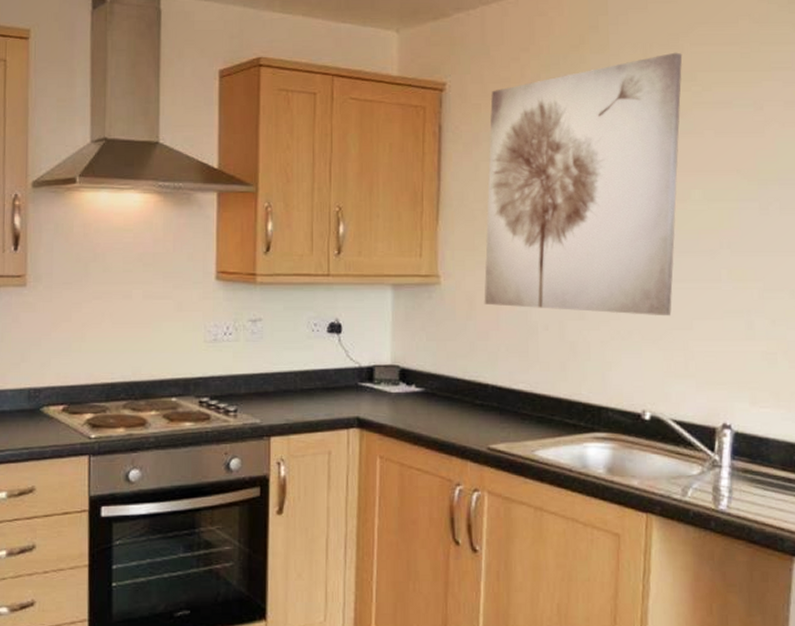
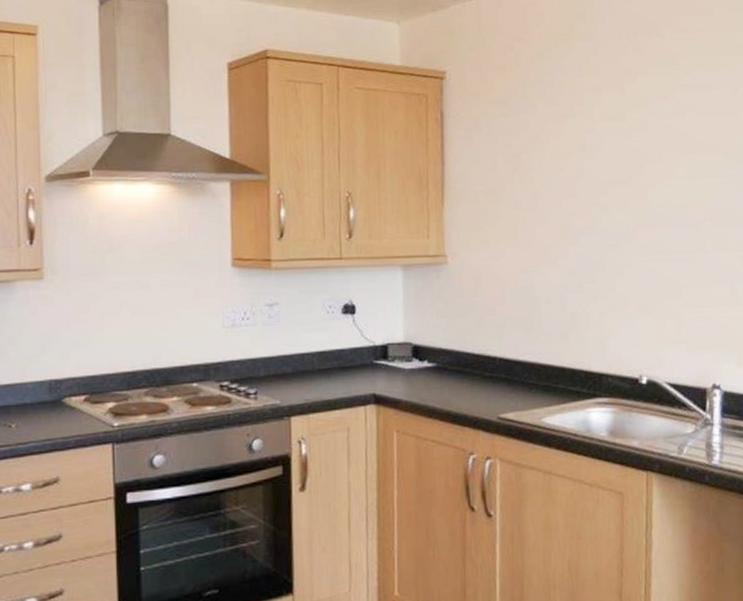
wall art: present [484,52,683,316] -> none [488,39,664,287]

